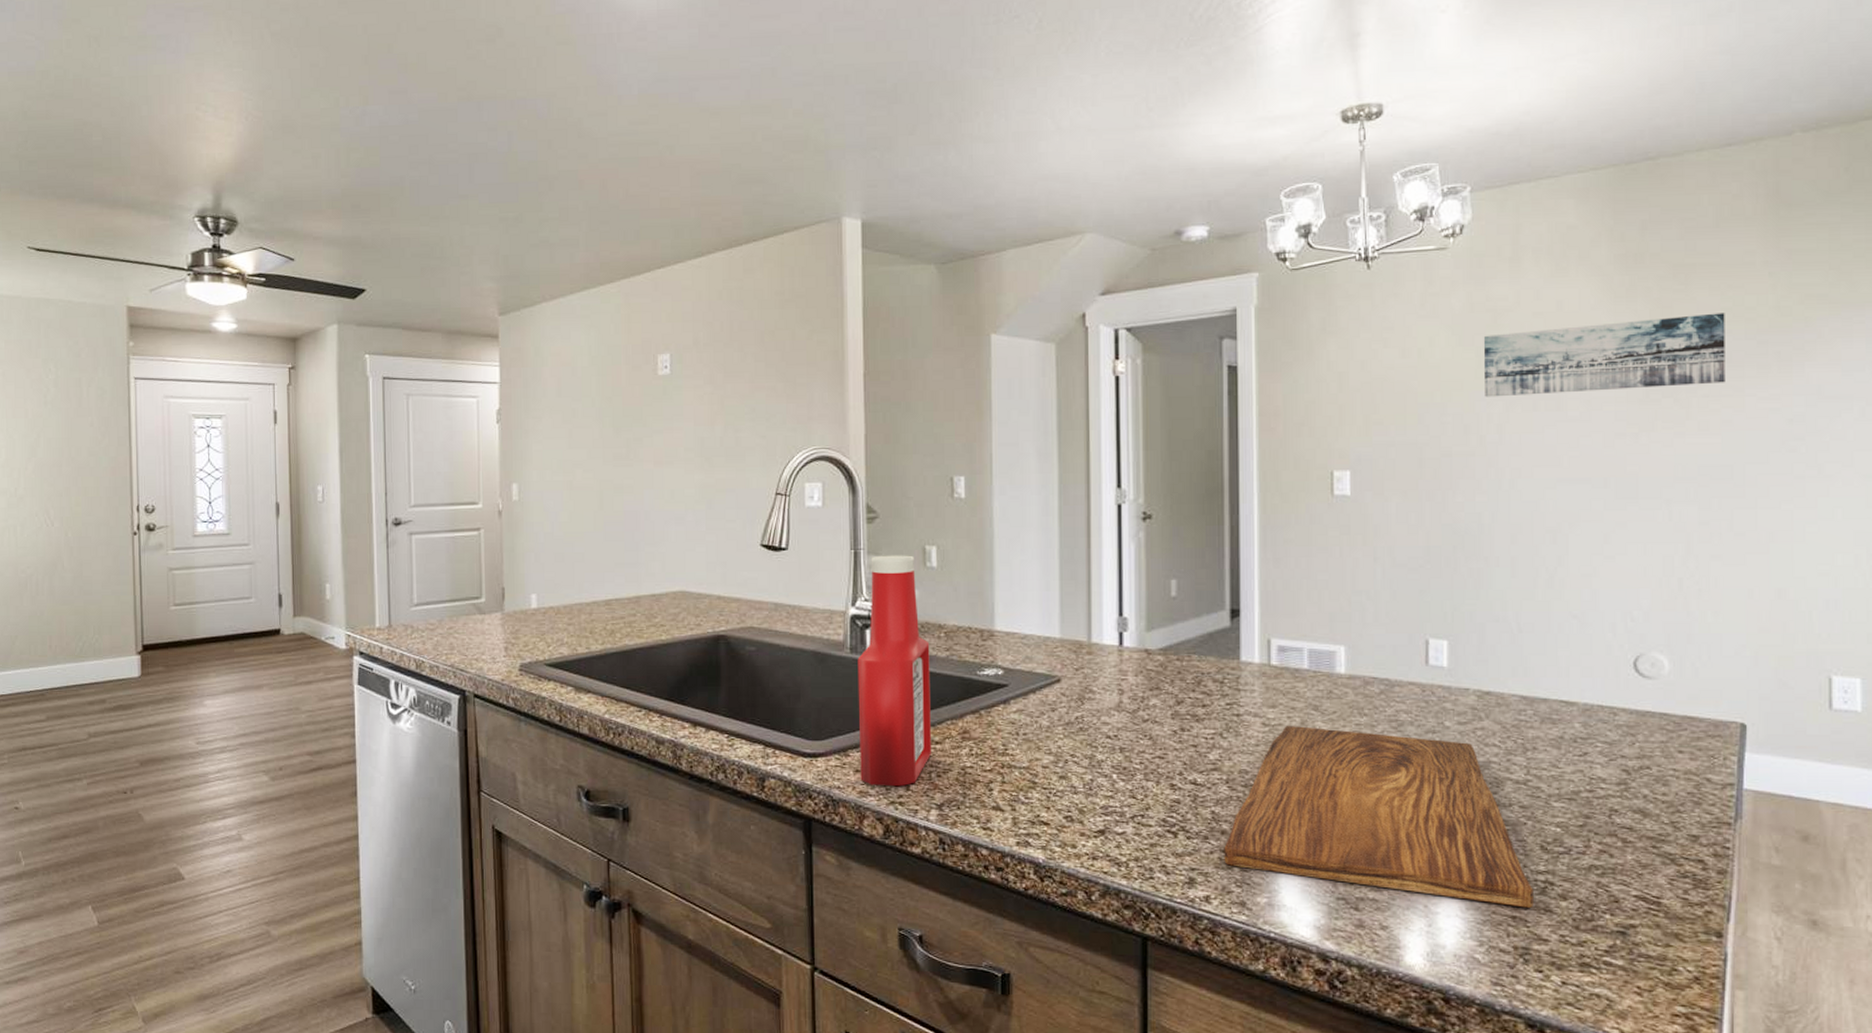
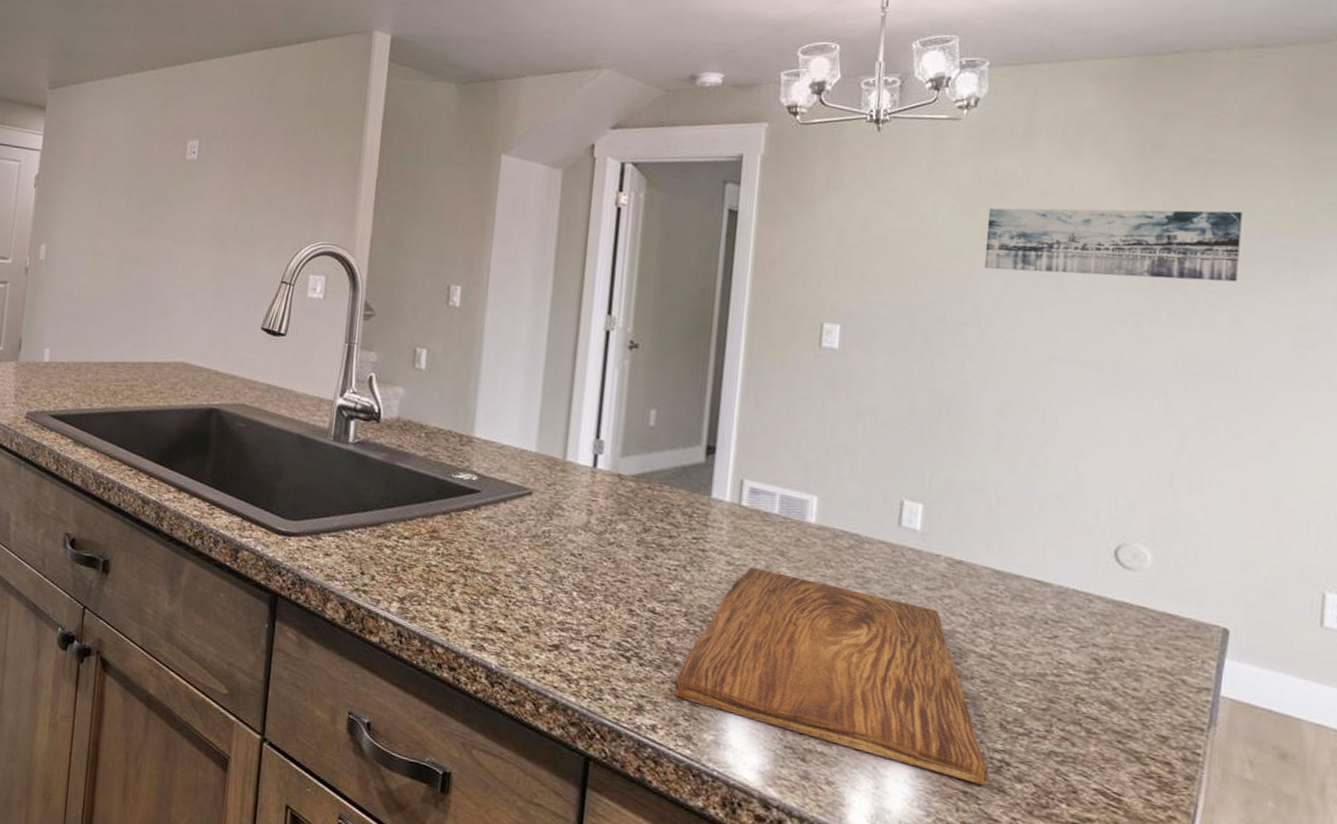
ketchup bottle: present [857,555,932,787] -> none [329,351,410,576]

